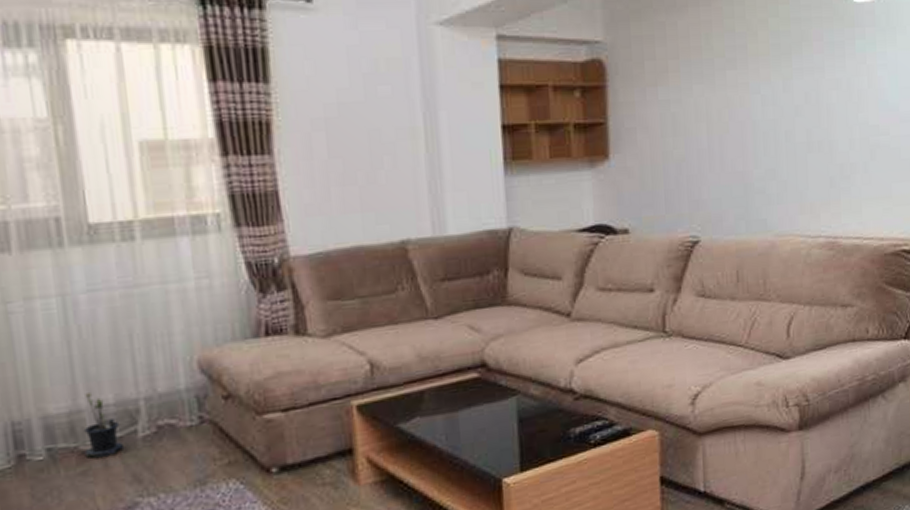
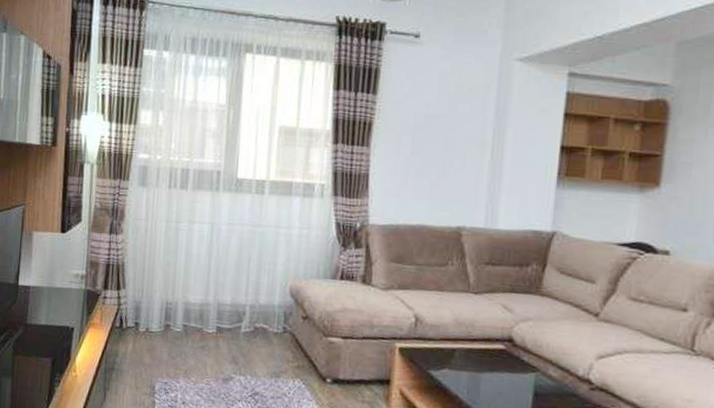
potted plant: present [80,393,125,459] -> none [203,293,231,340]

